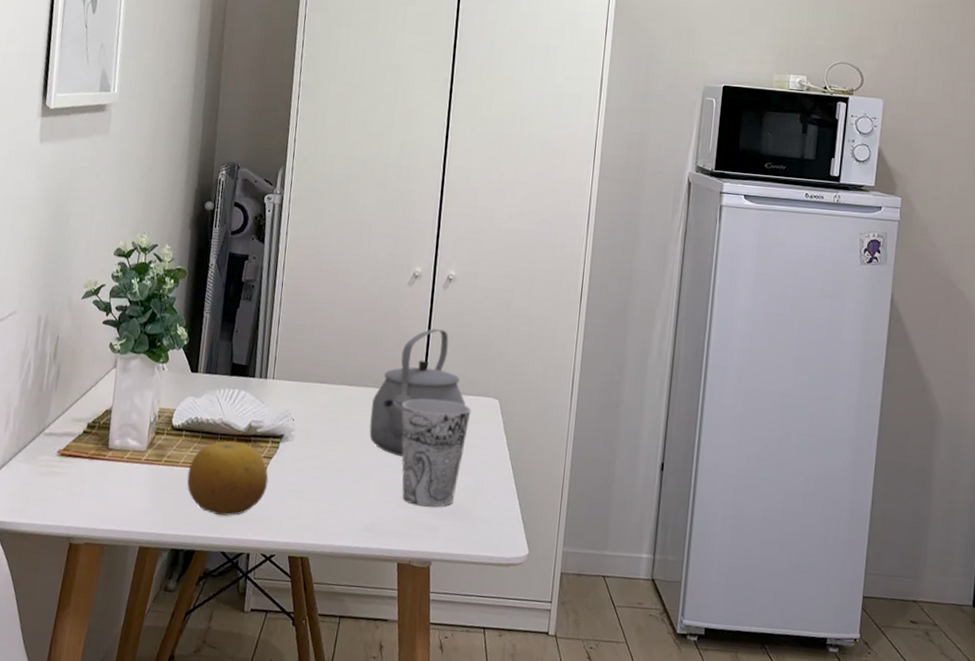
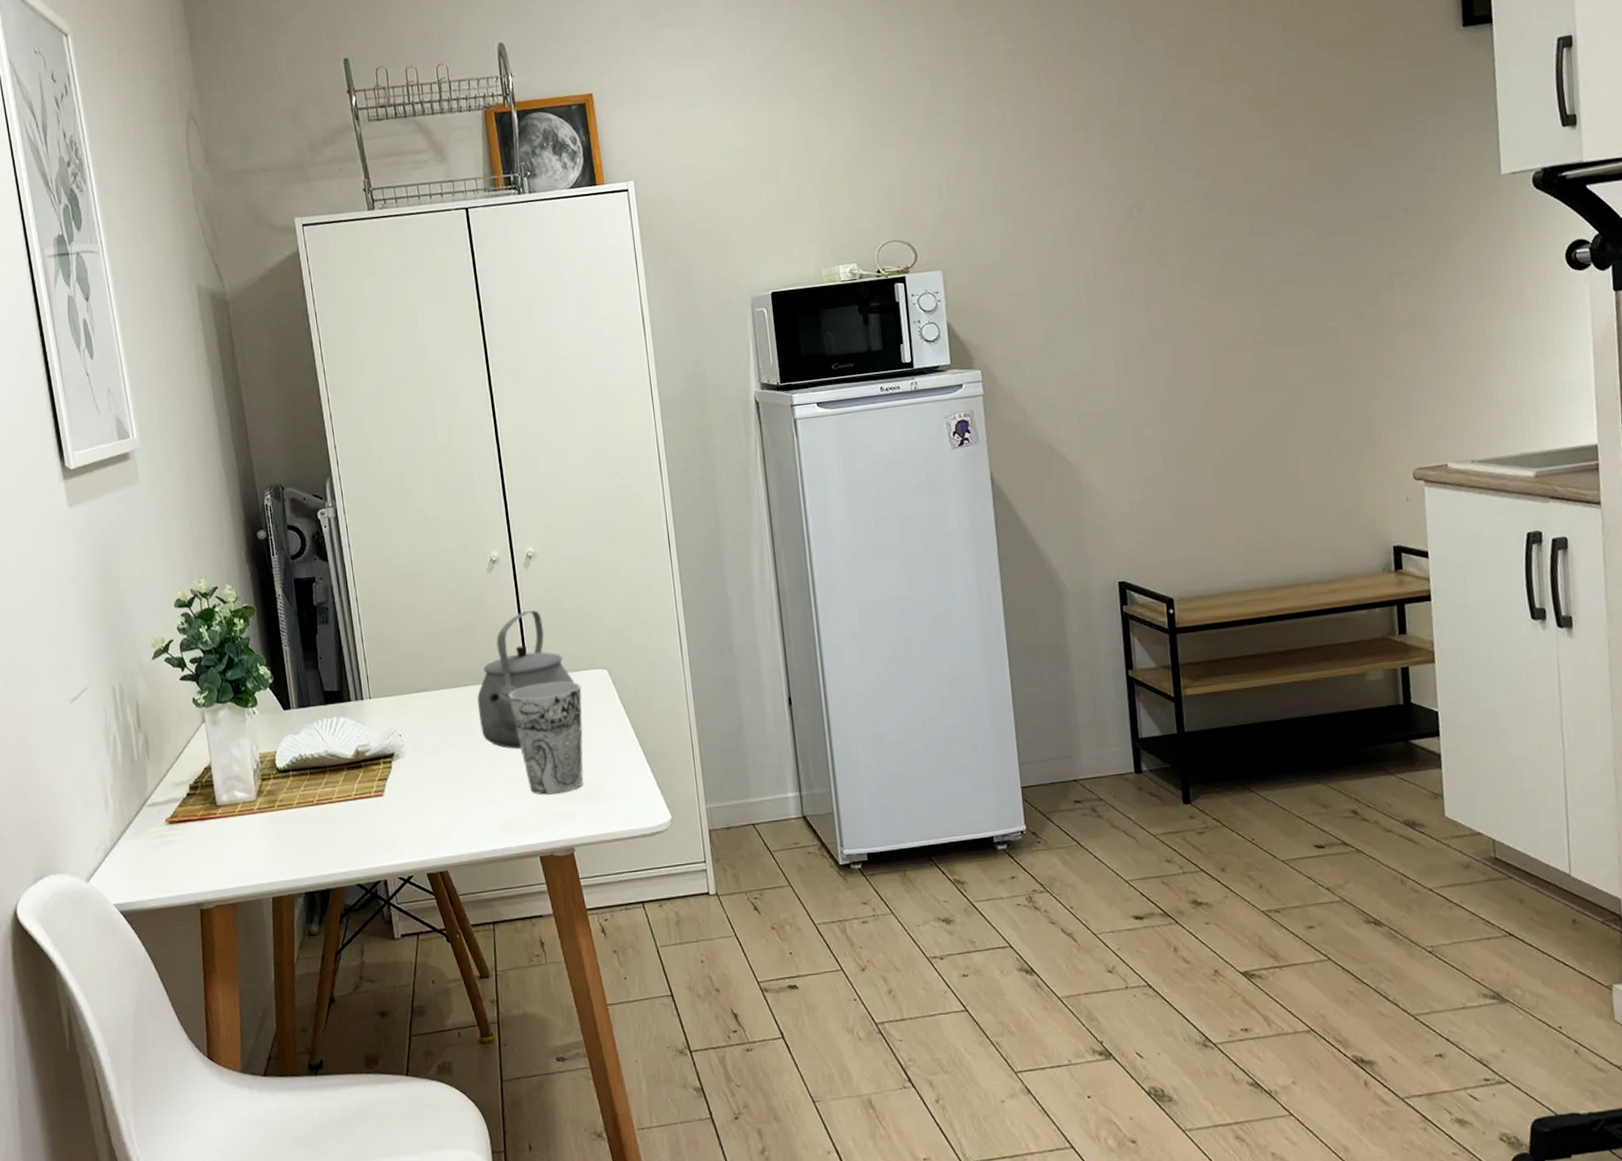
fruit: present [187,441,269,516] -> none [304,770,390,849]

